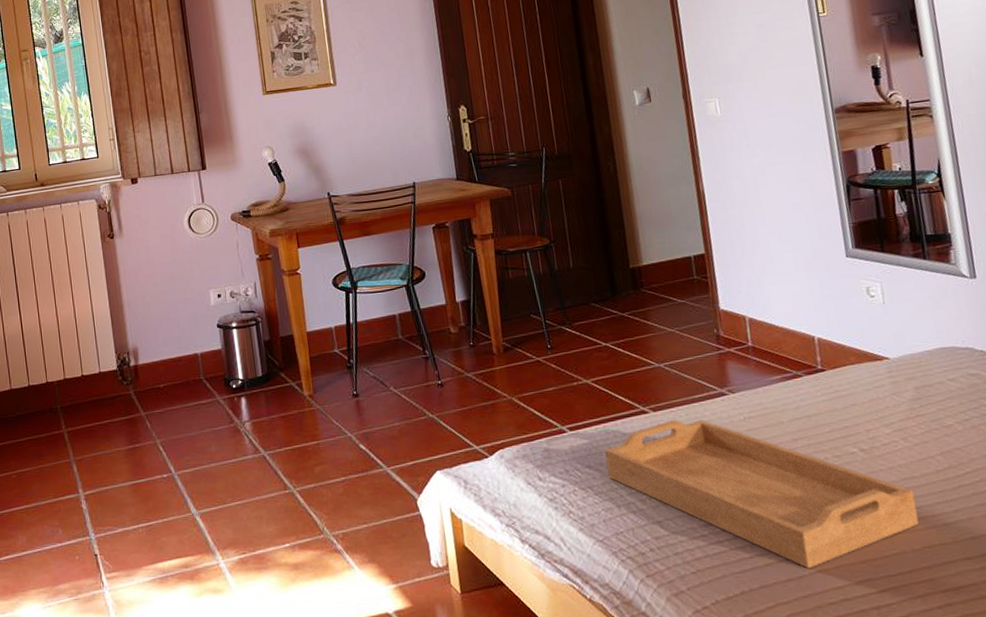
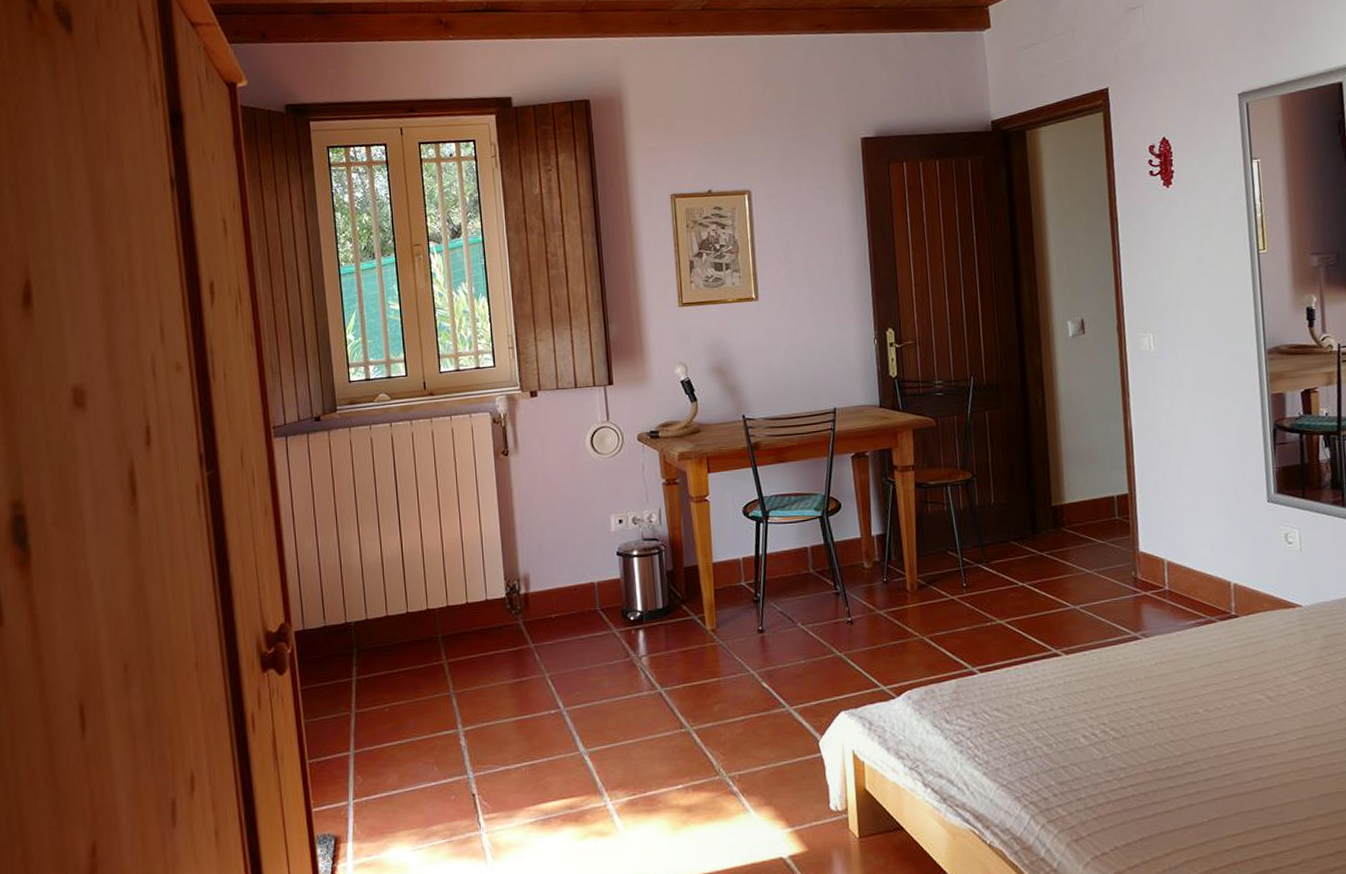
serving tray: present [604,419,919,569] -> none [1014,663,1318,816]

